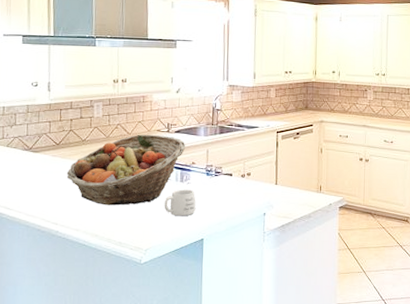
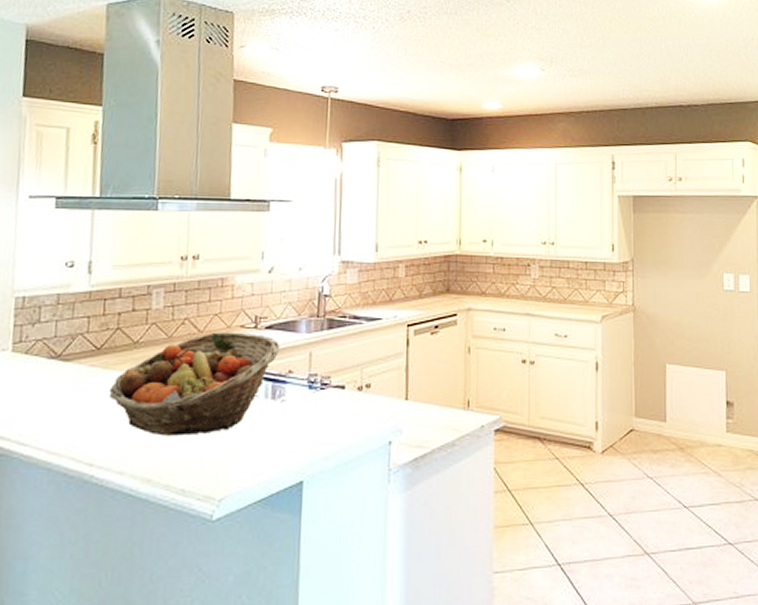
mug: present [164,189,196,217] -> none [247,410,293,450]

